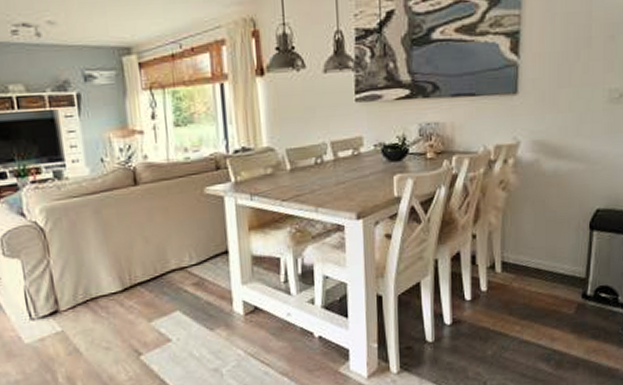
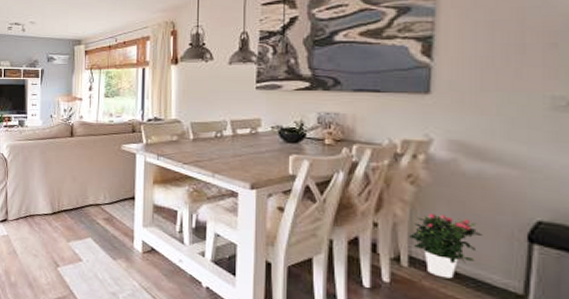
potted flower: none [502,216,558,277] -> present [409,213,483,279]

